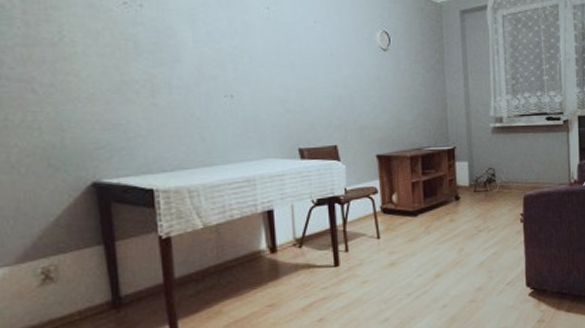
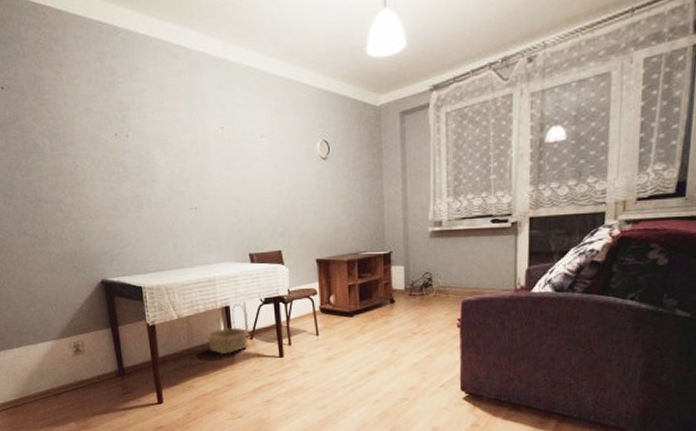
basket: none [239,207,297,269] -> present [204,304,248,355]

